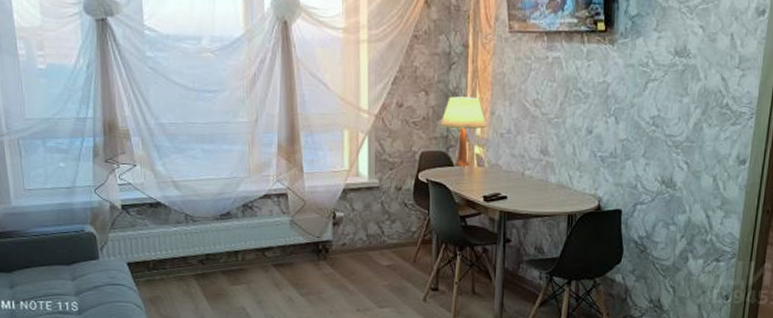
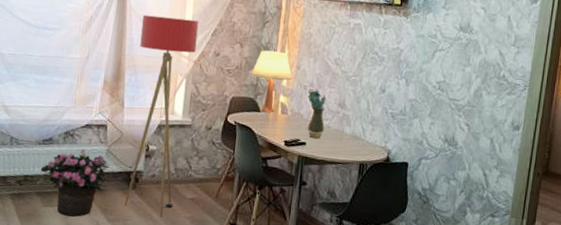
potted flower: none [222,221,295,293] -> present [40,149,109,217]
floor lamp: none [311,66,376,287] -> present [125,14,199,217]
vase: none [504,135,526,191] -> present [307,88,326,139]

